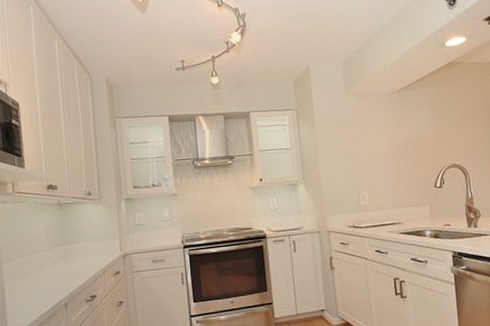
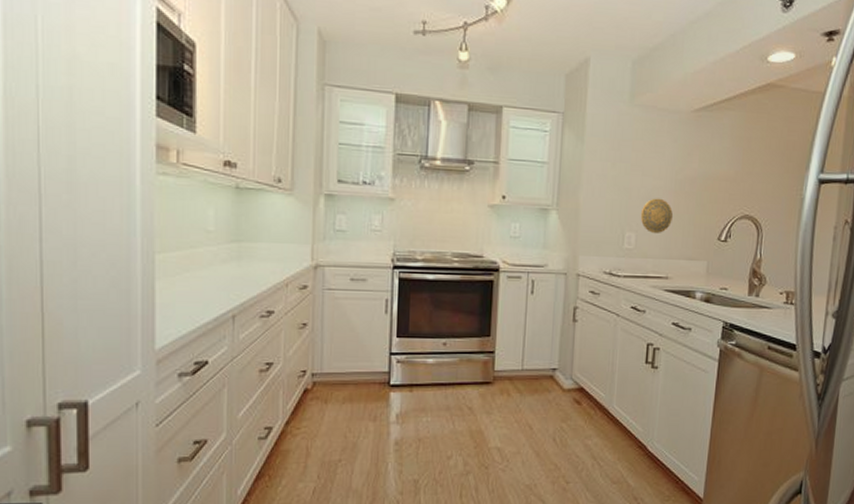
decorative plate: none [369,162,396,190] -> present [640,198,674,234]

